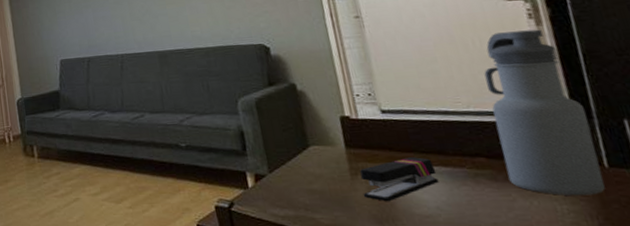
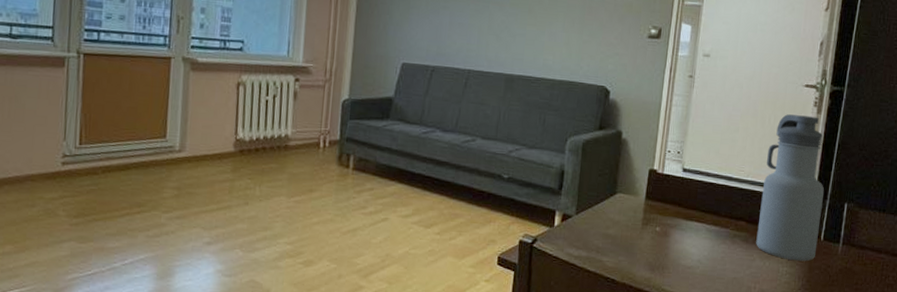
stapler: present [360,157,439,201] -> none [646,214,708,251]

